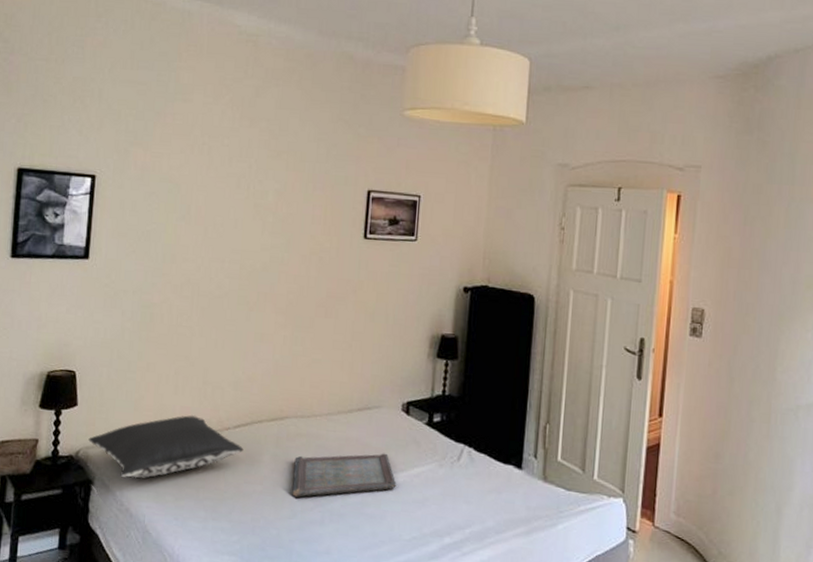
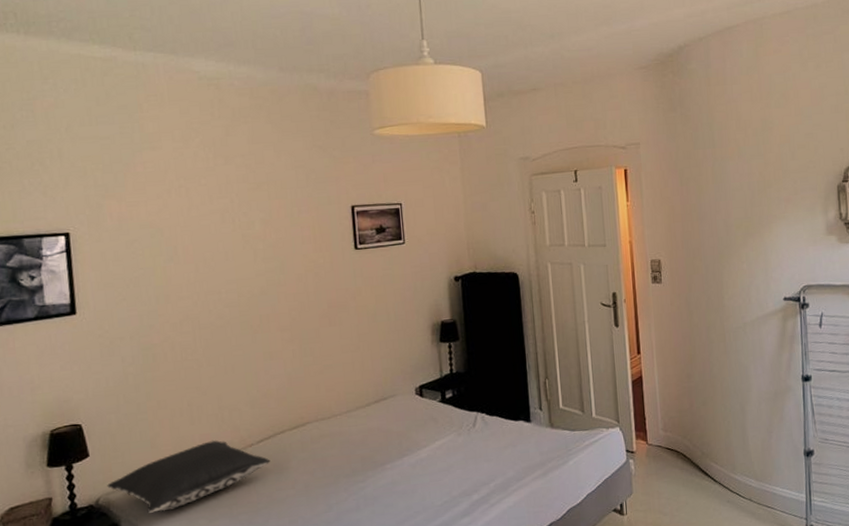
serving tray: present [292,453,397,498] -> none [322,434,422,492]

